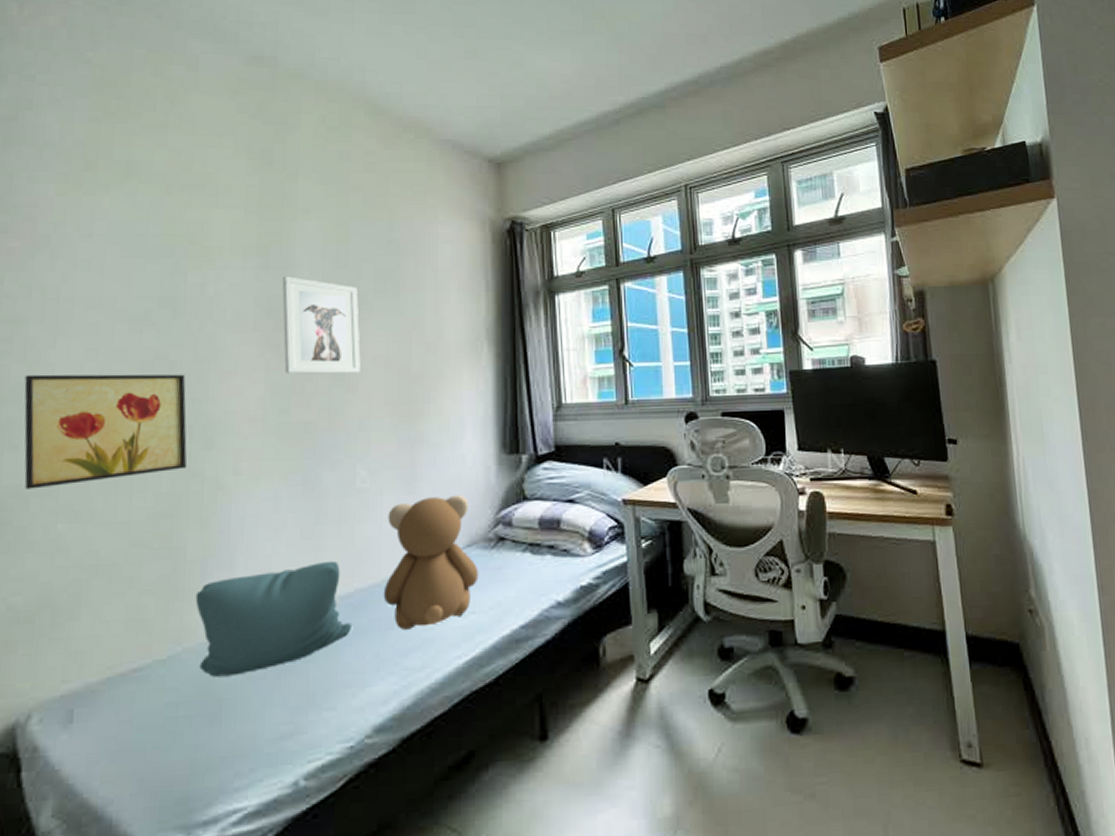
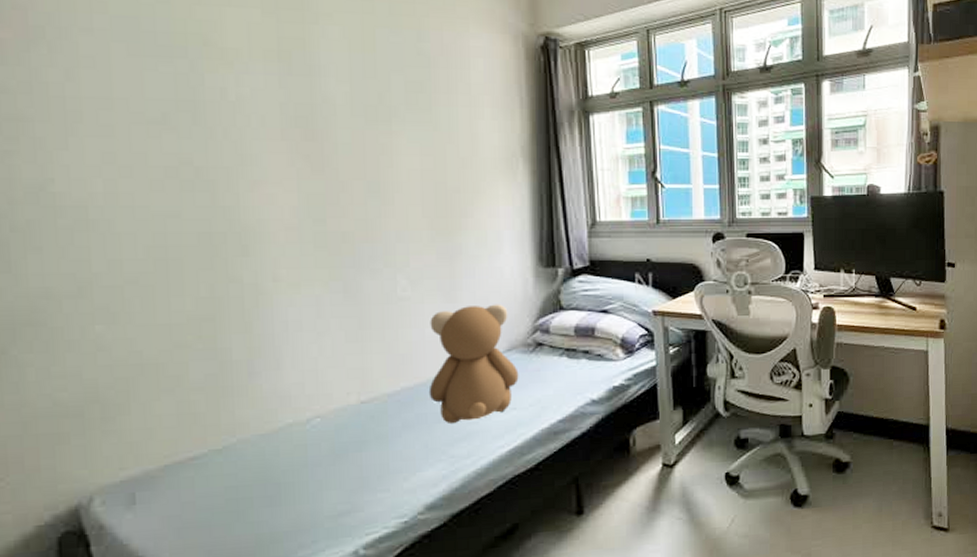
wall art: present [24,374,188,489] -> none [38,176,225,291]
cushion: present [195,560,351,677] -> none [245,362,400,465]
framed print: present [282,276,361,374] -> none [307,83,396,186]

